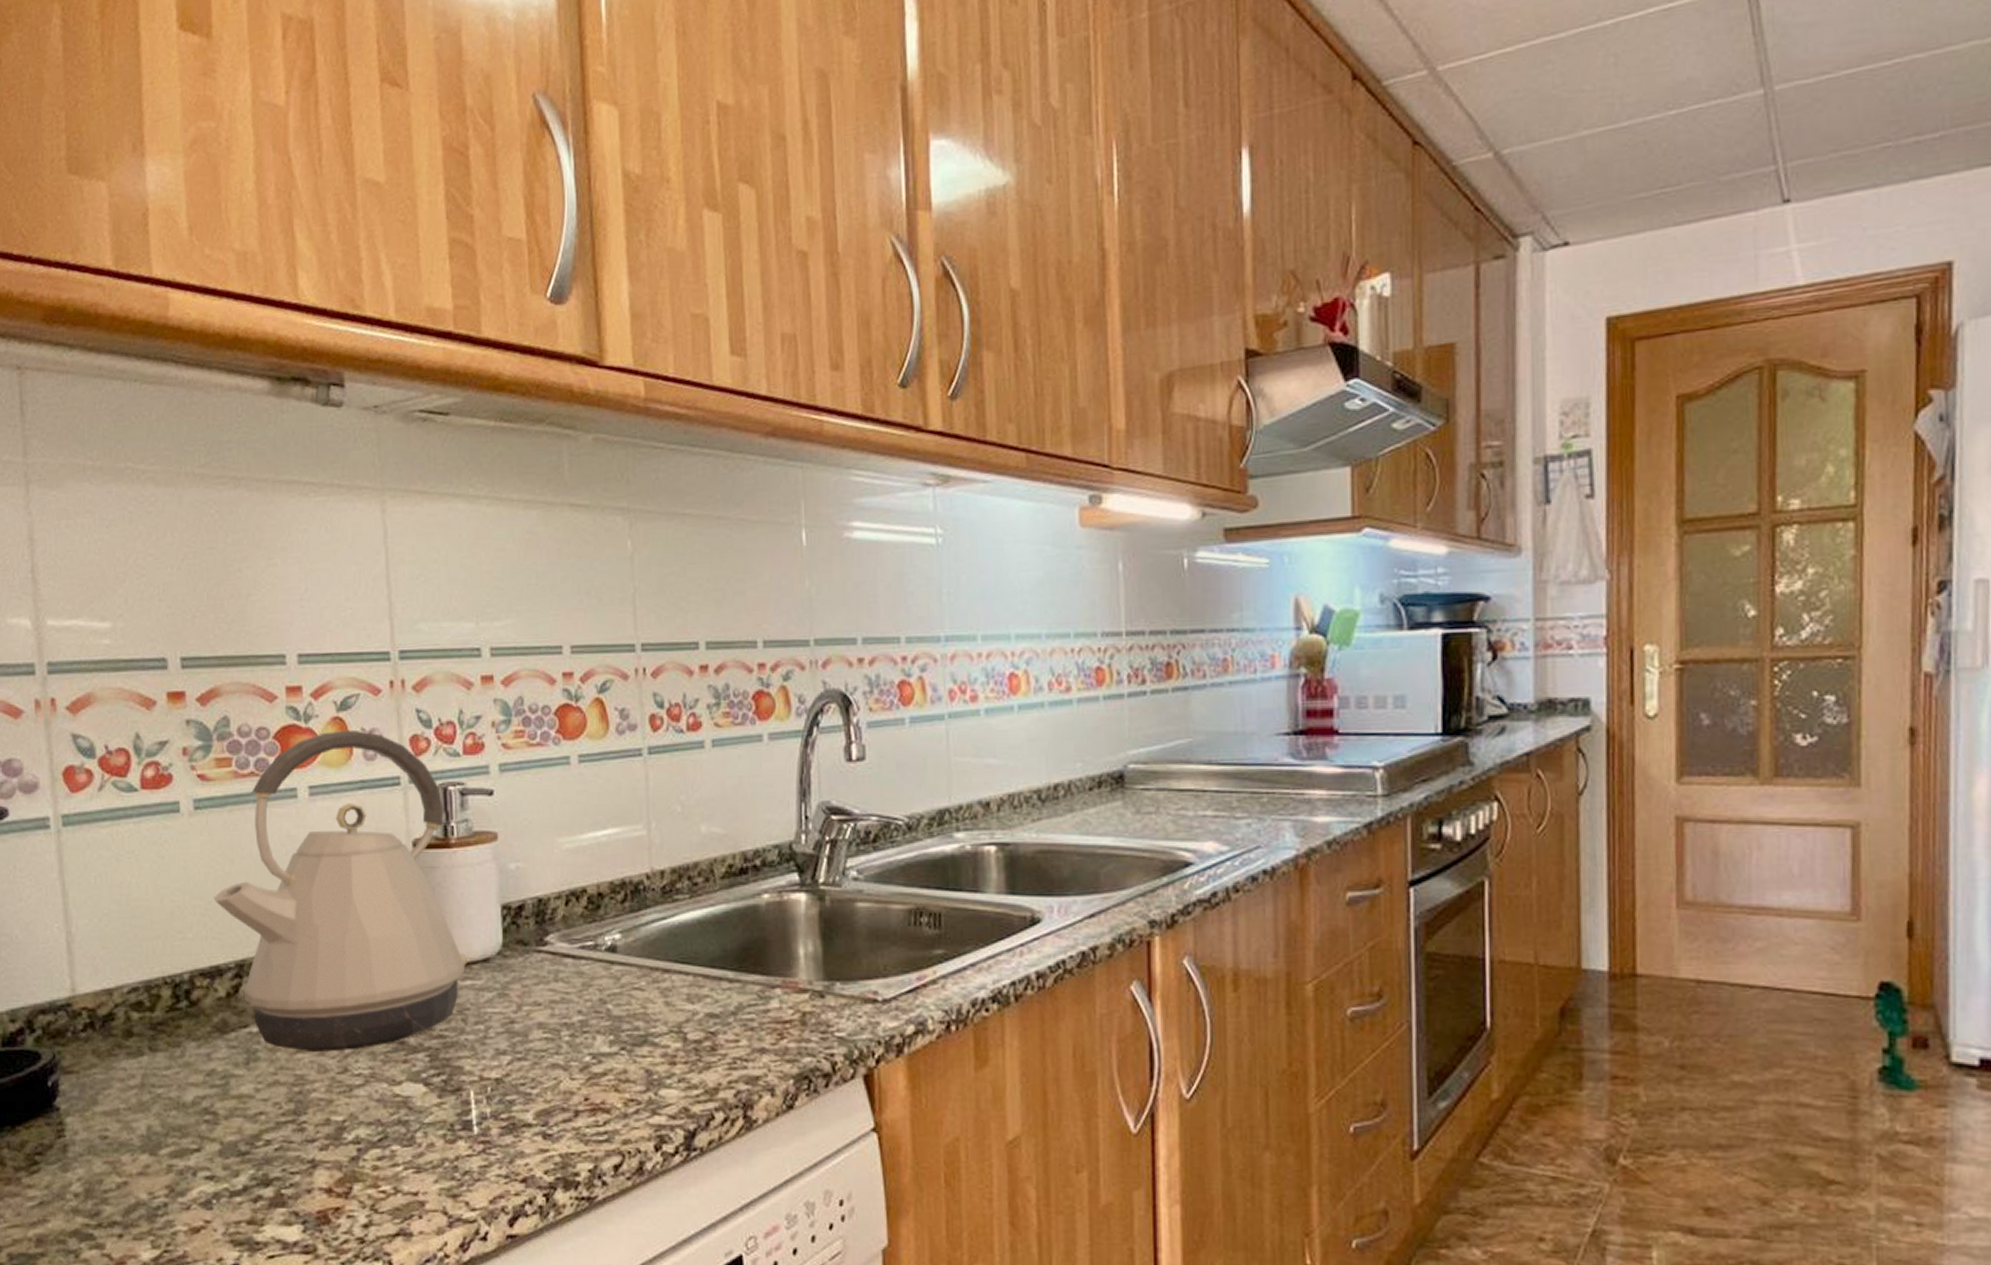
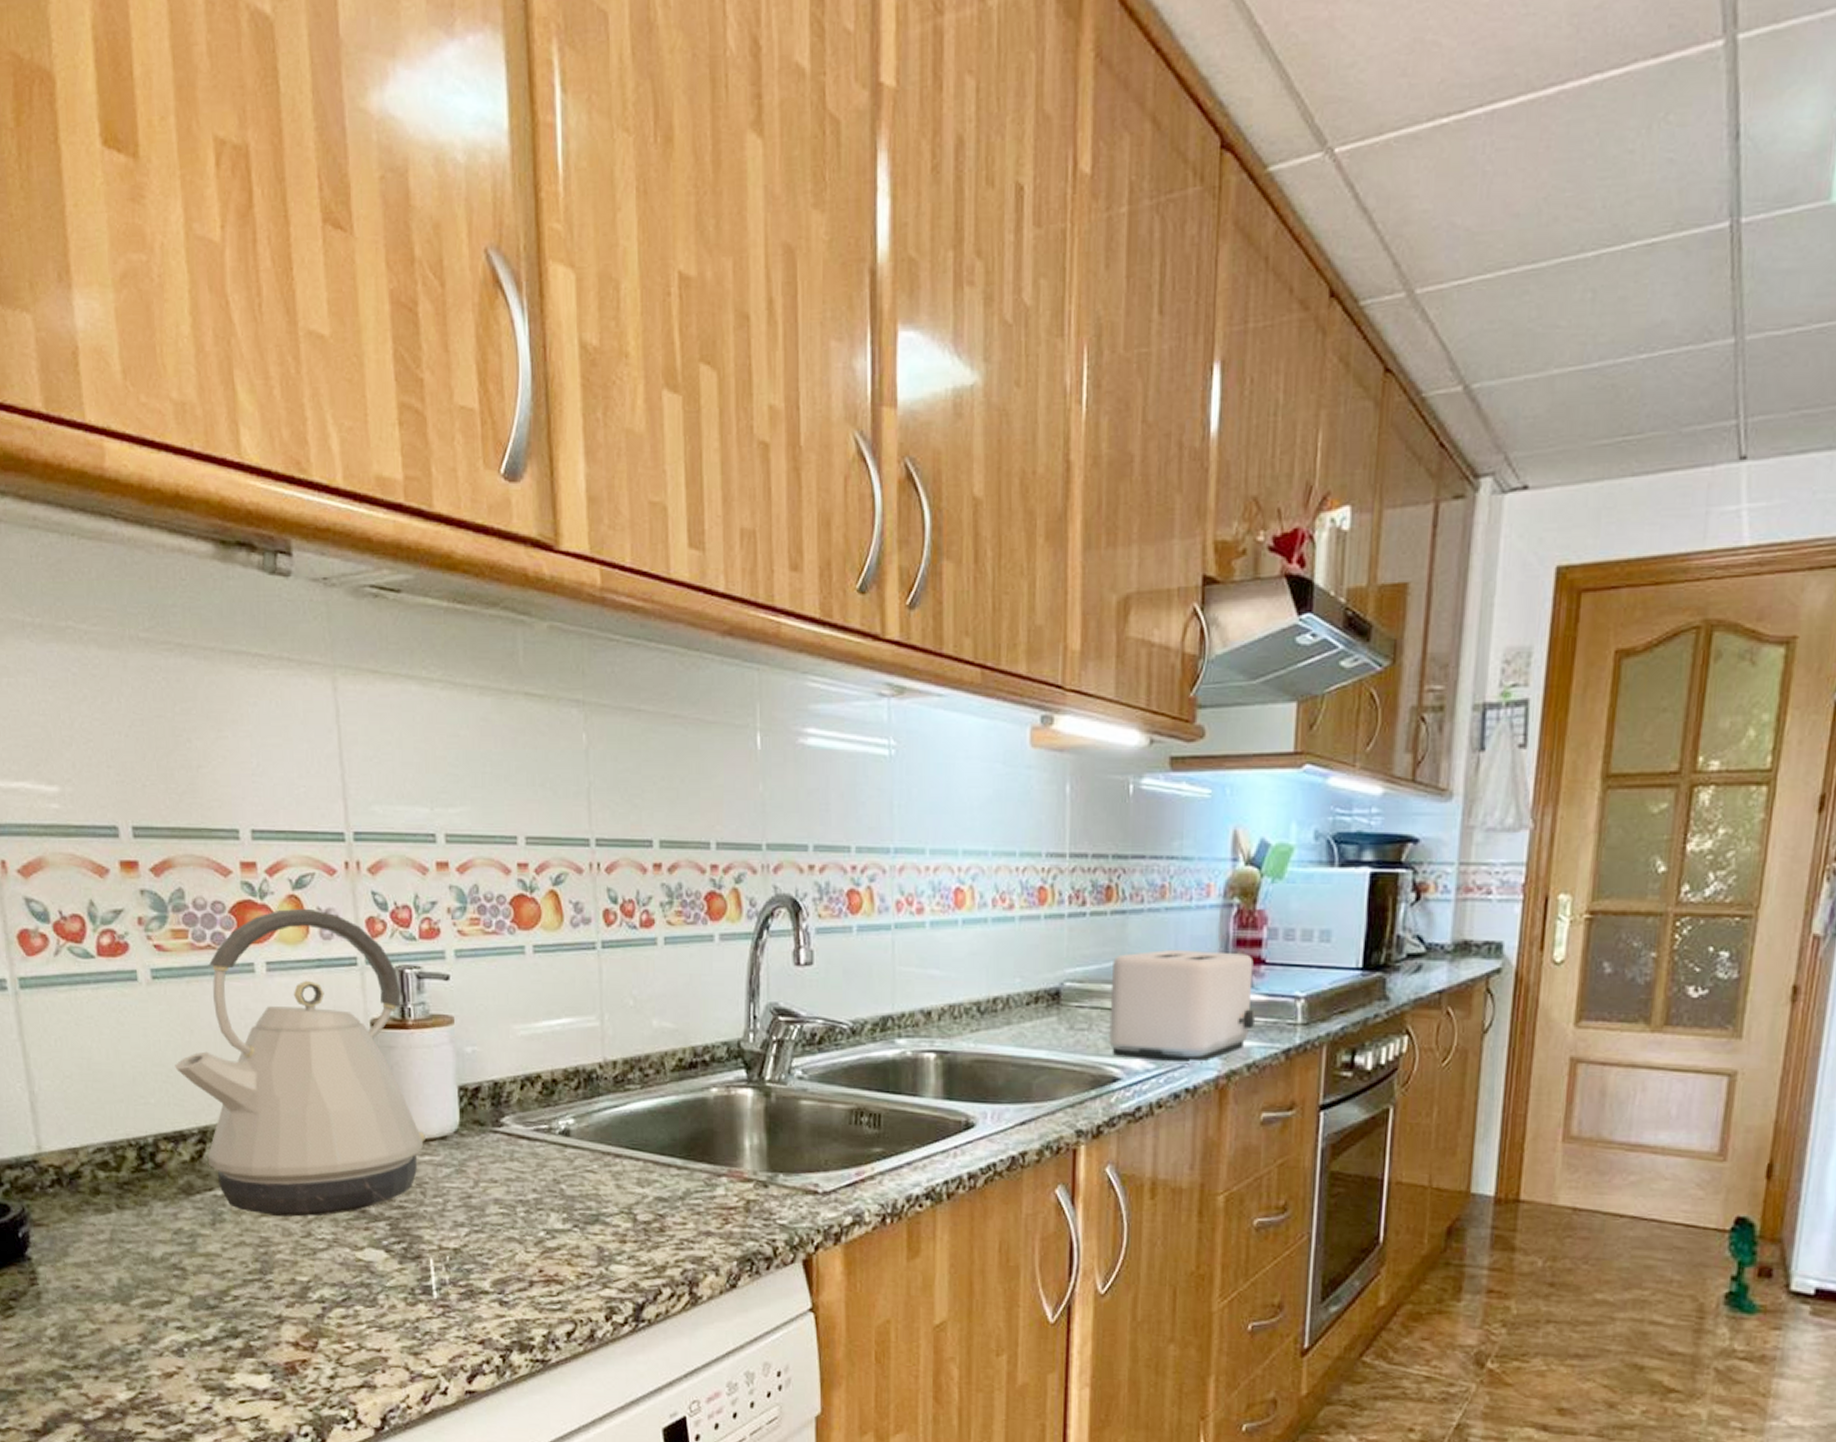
toaster: none [1177,723,1333,845] -> present [1109,949,1256,1065]

